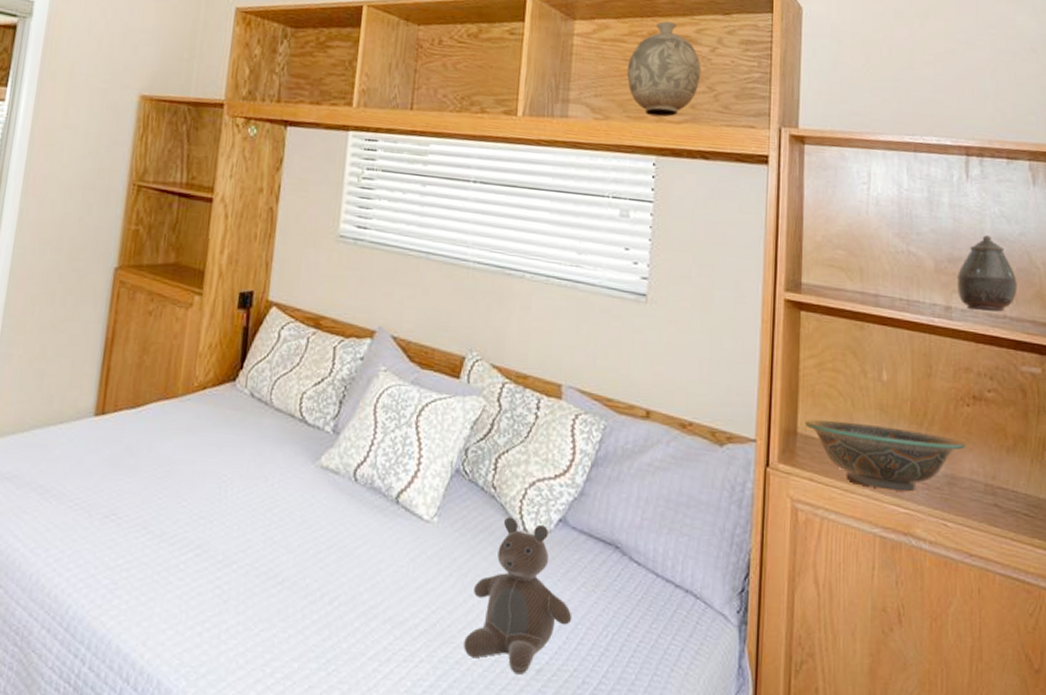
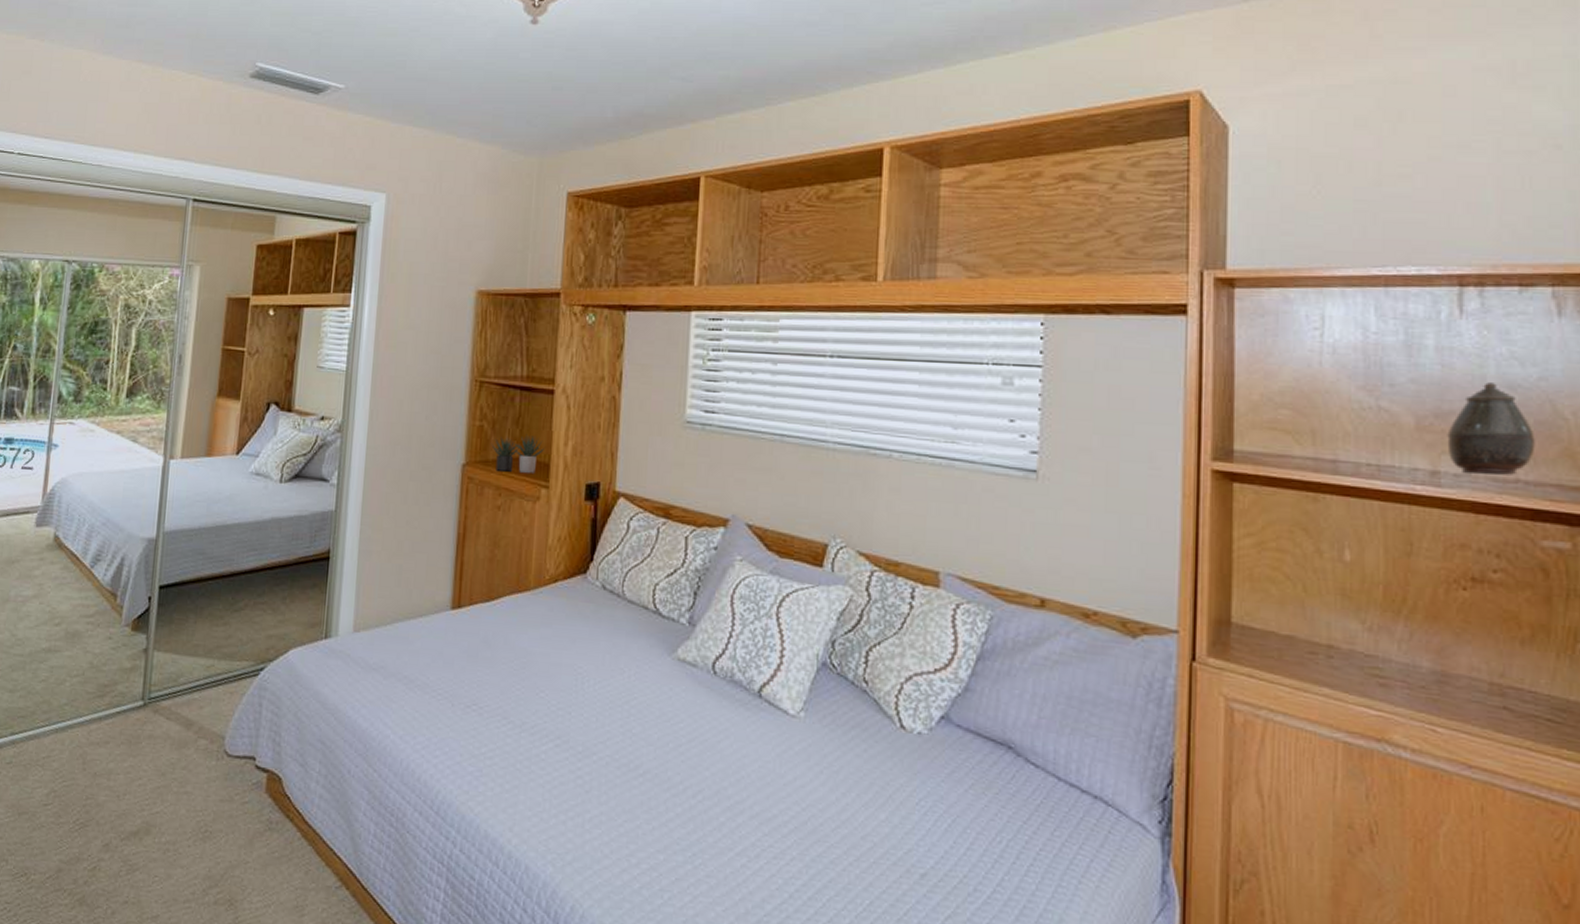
succulent plant: none [146,240,200,281] -> present [491,434,544,475]
stuffed animal: present [464,517,572,675] -> none [838,713,960,879]
decorative vase: present [626,21,702,117] -> none [1005,158,1098,270]
decorative bowl: present [805,419,966,492] -> none [1242,607,1462,692]

